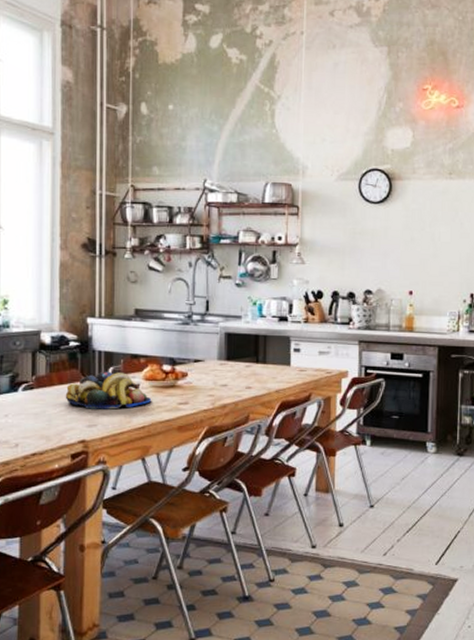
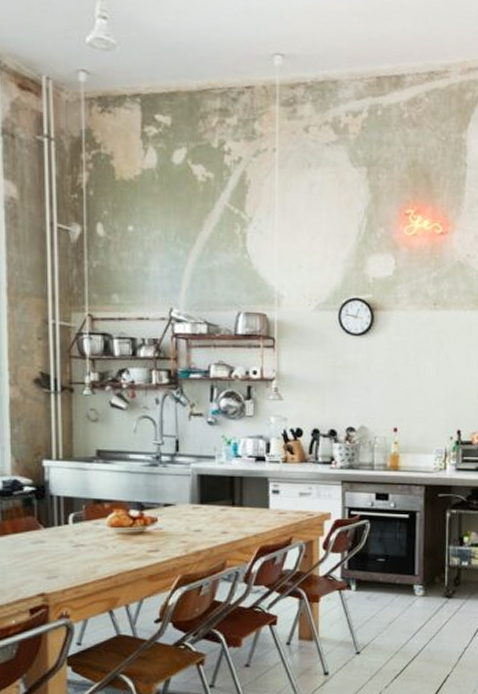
fruit bowl: present [65,371,152,410] -> none [20,518,119,560]

